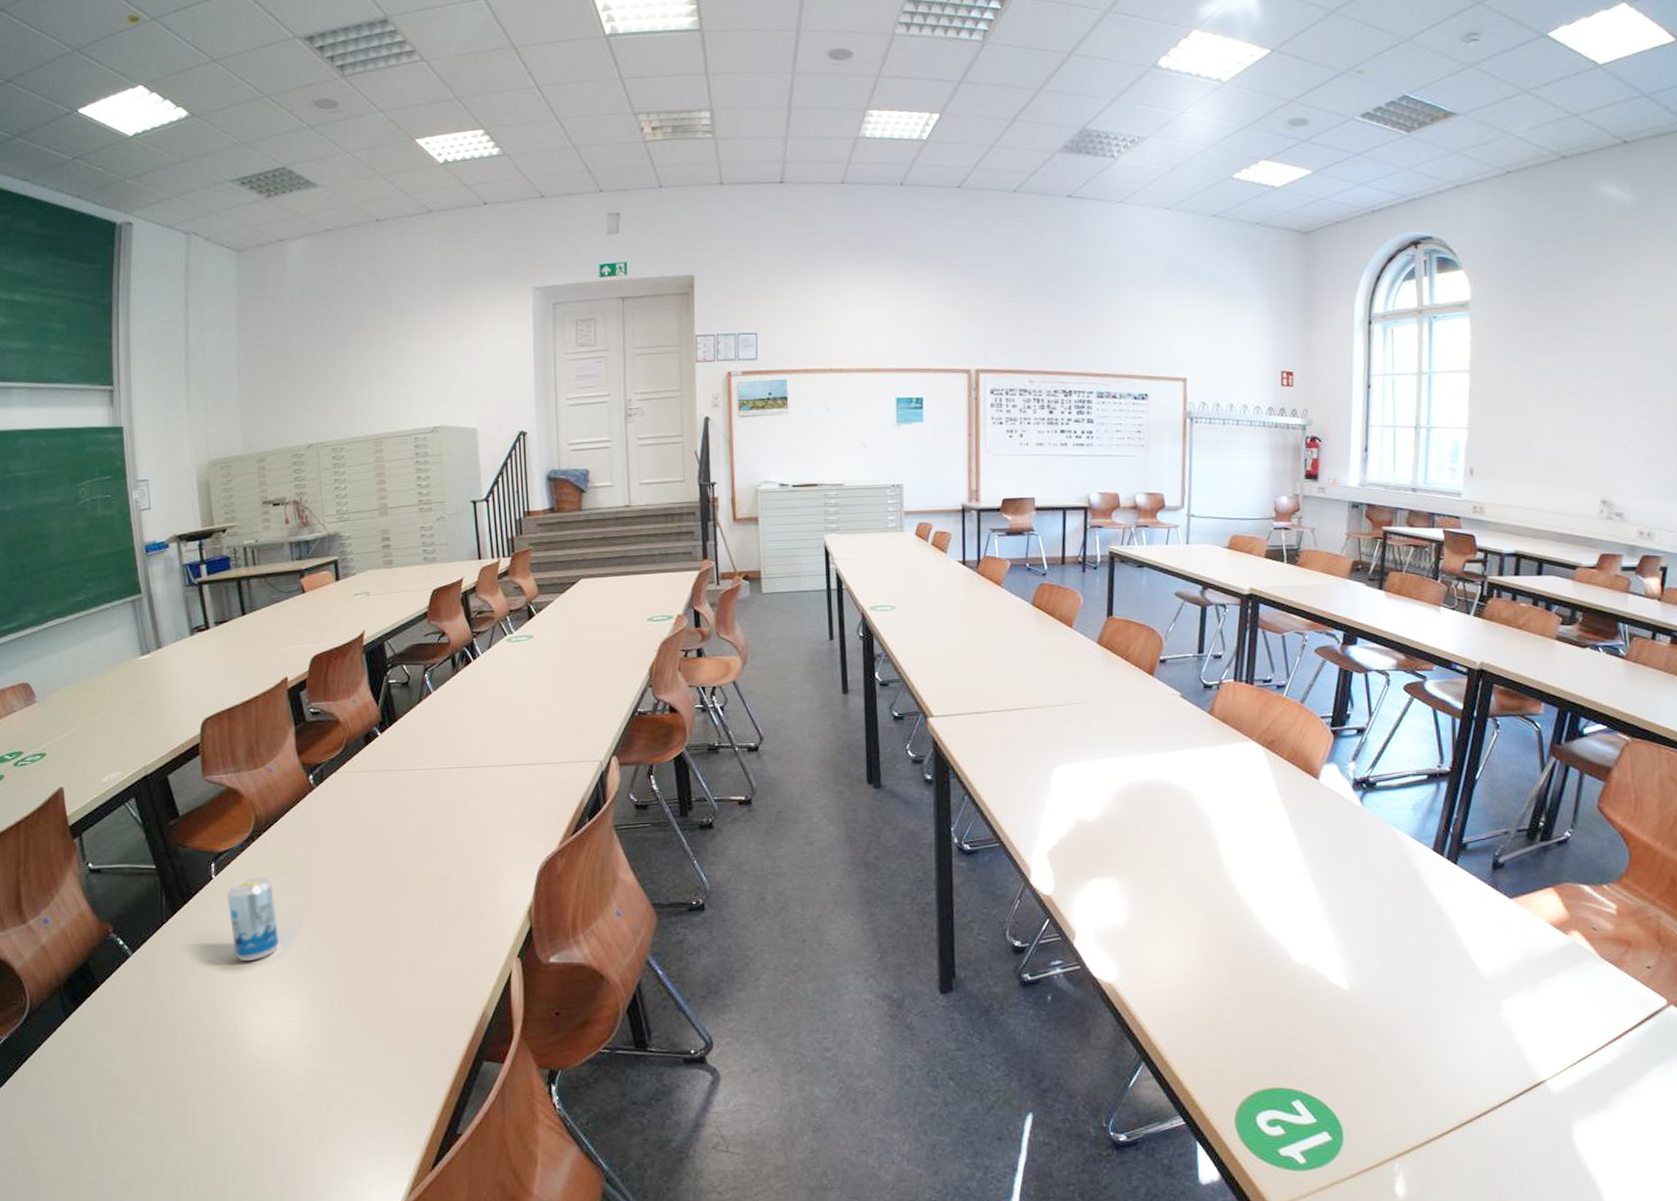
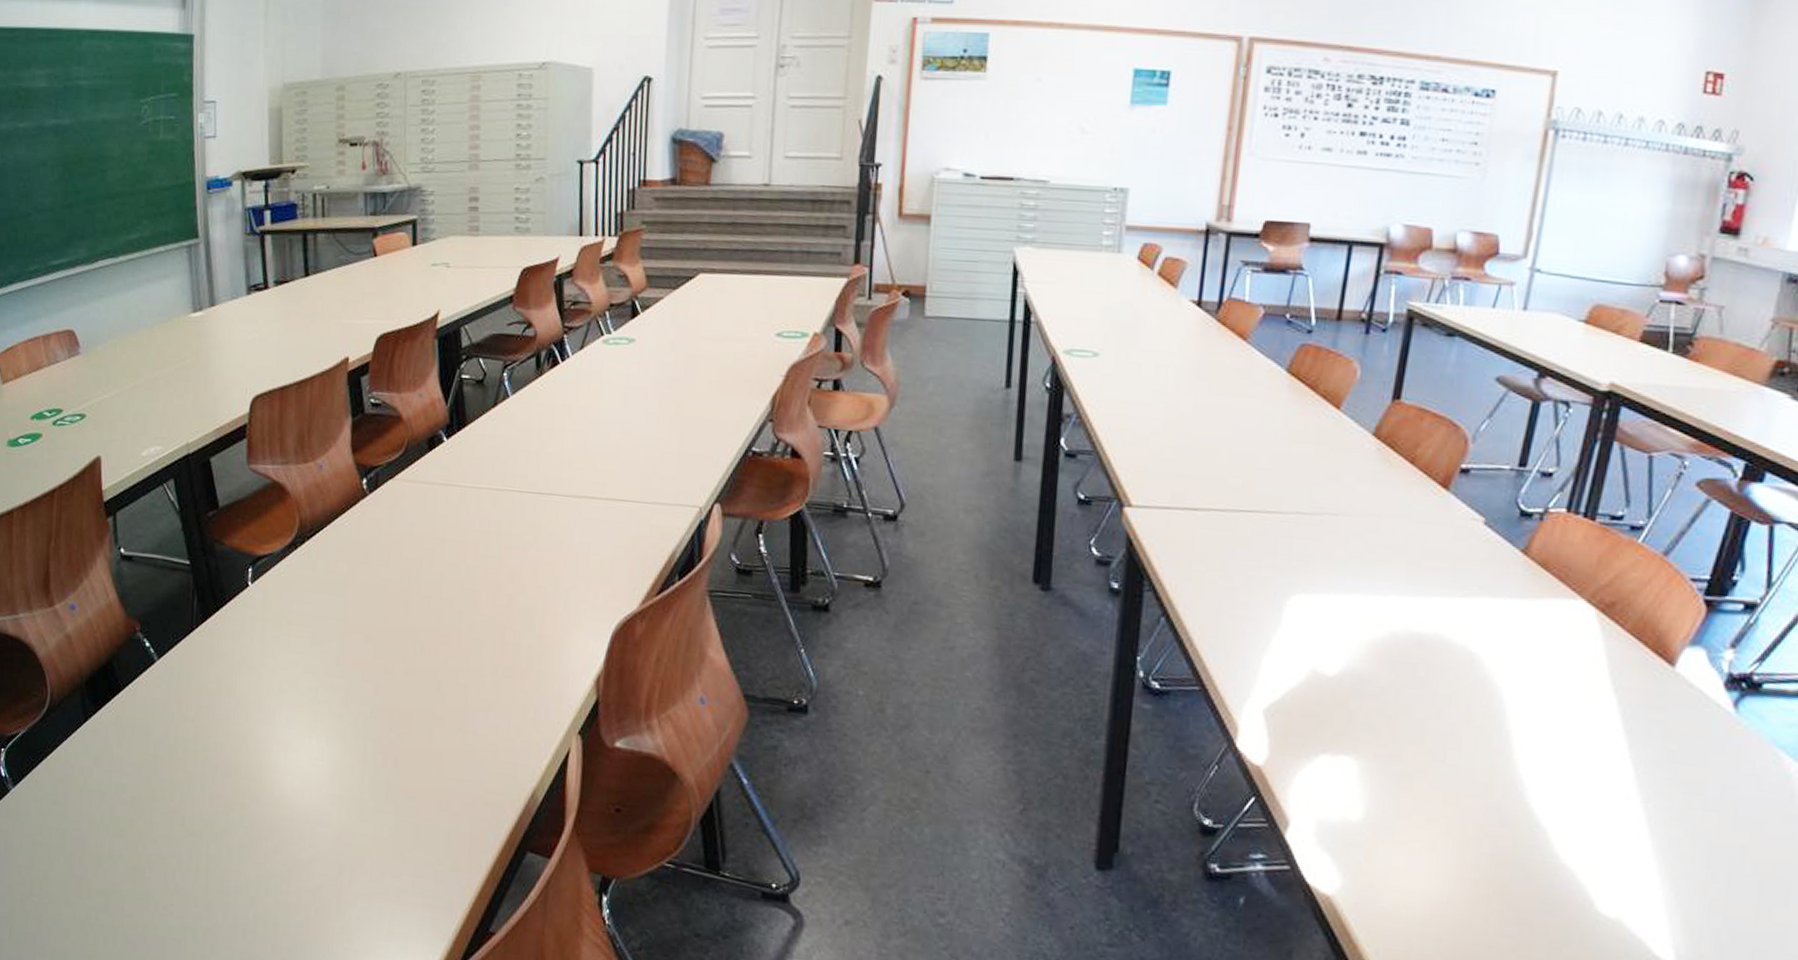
beverage can: present [226,877,279,962] -> none [261,590,314,689]

